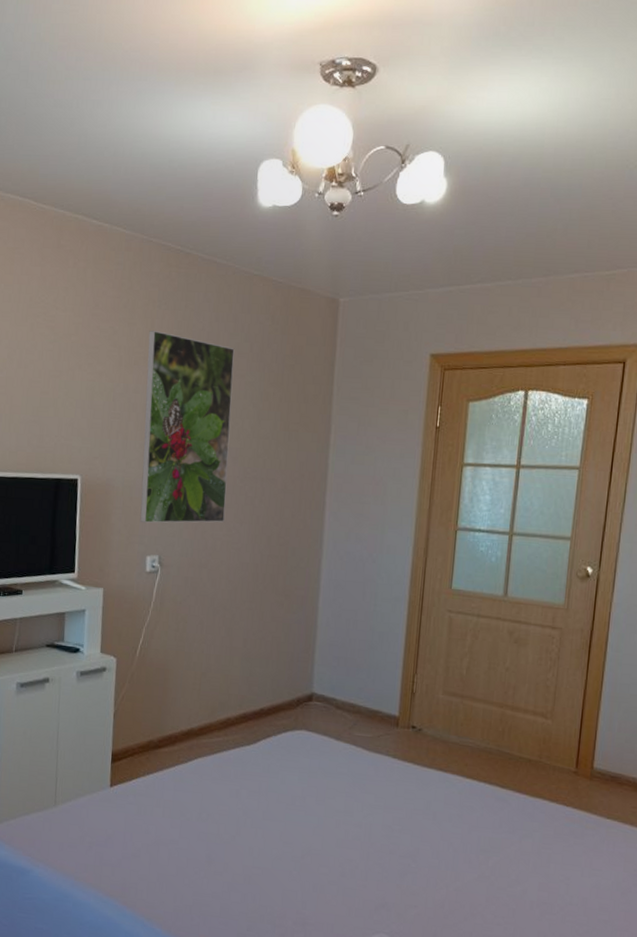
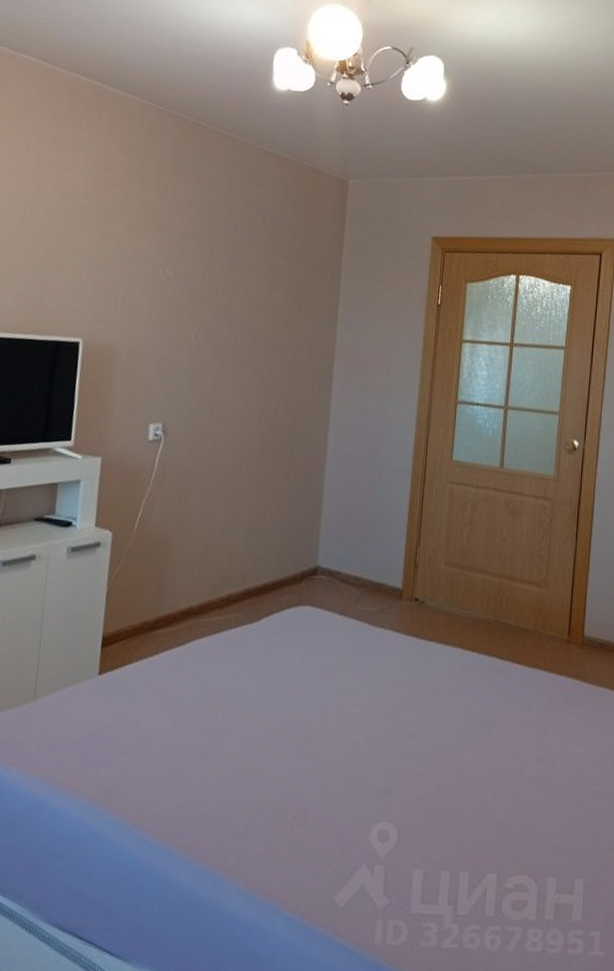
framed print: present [140,330,235,523] -> none [144,197,247,391]

